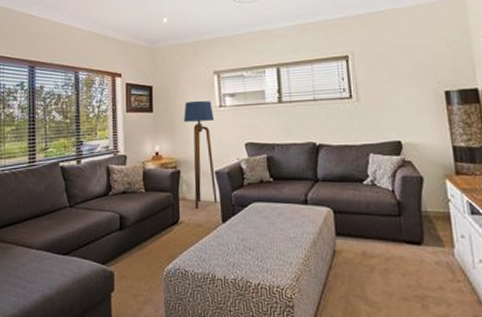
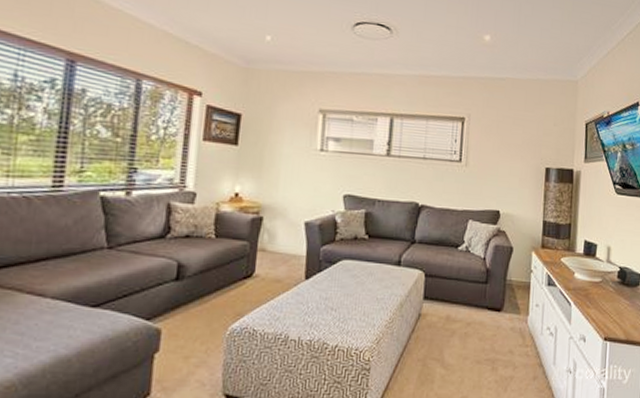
floor lamp: present [184,100,218,209] -> none [275,139,313,262]

